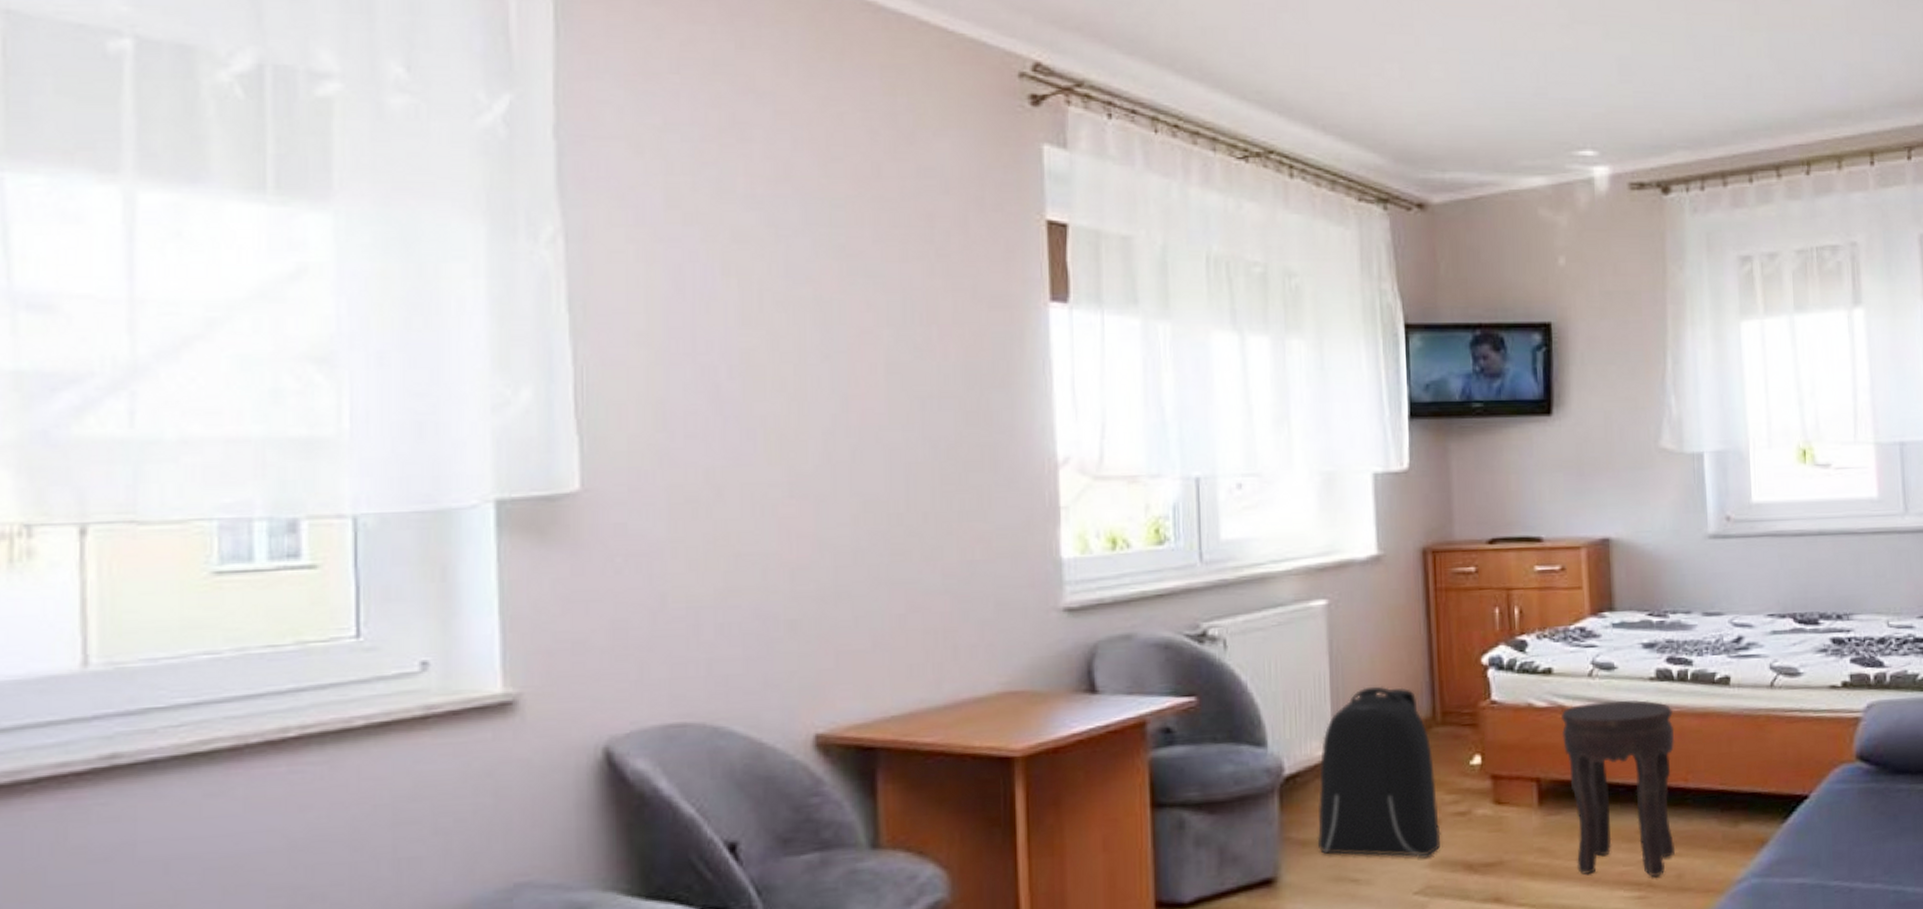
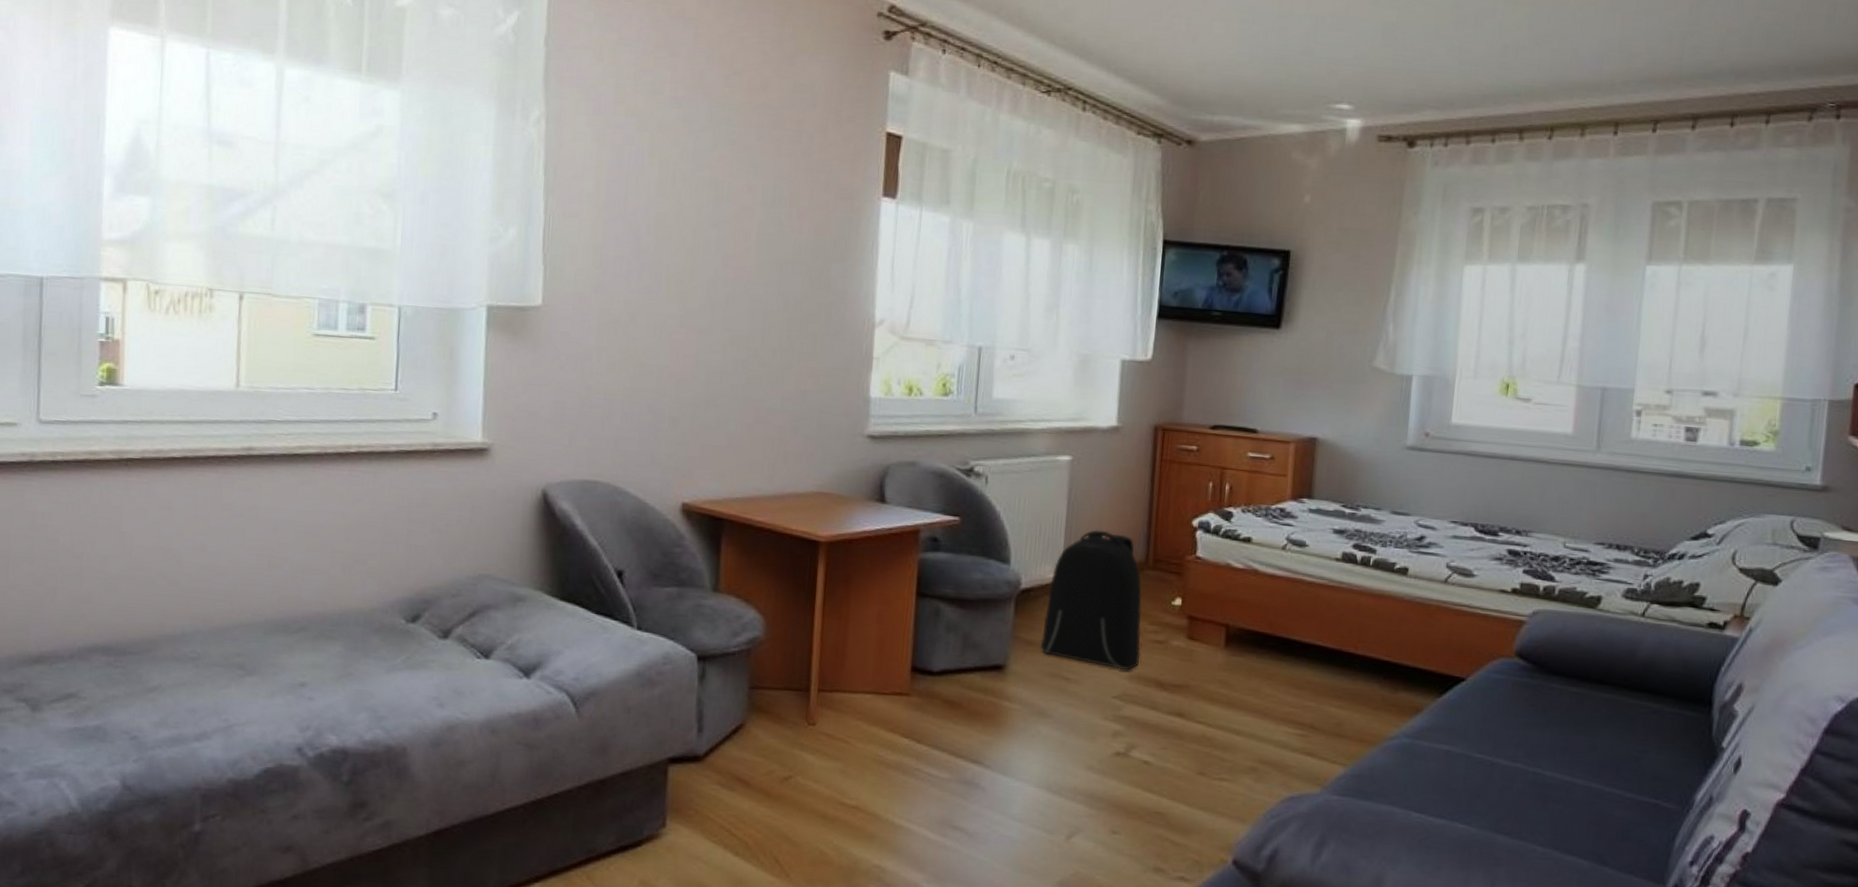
side table: present [1561,700,1675,878] -> none [1251,570,1352,722]

